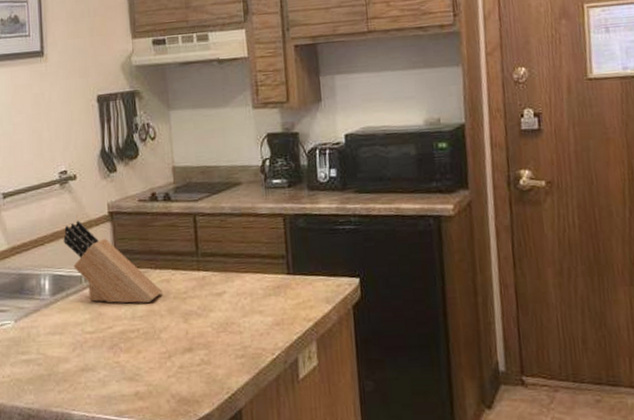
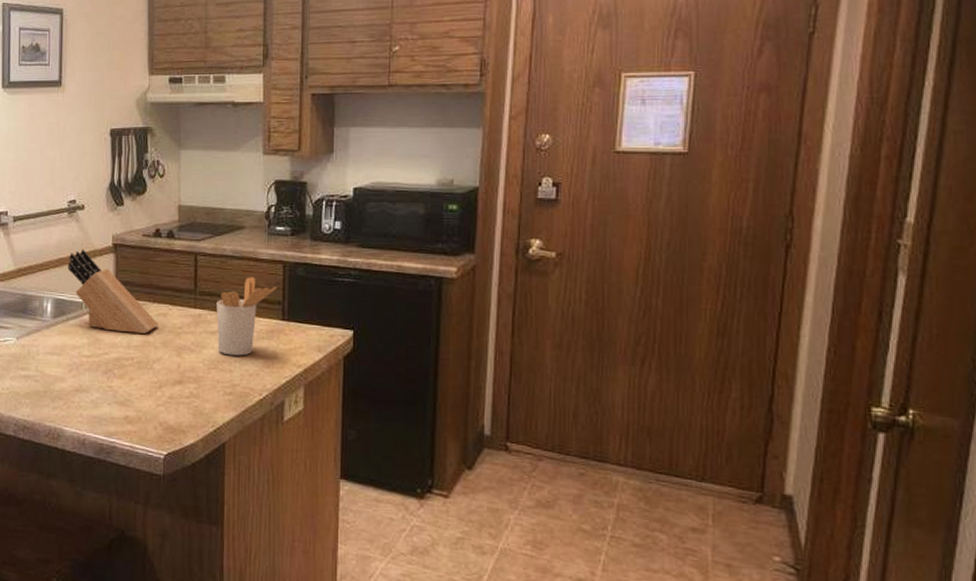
utensil holder: none [220,233,280,316] -> present [216,277,278,356]

